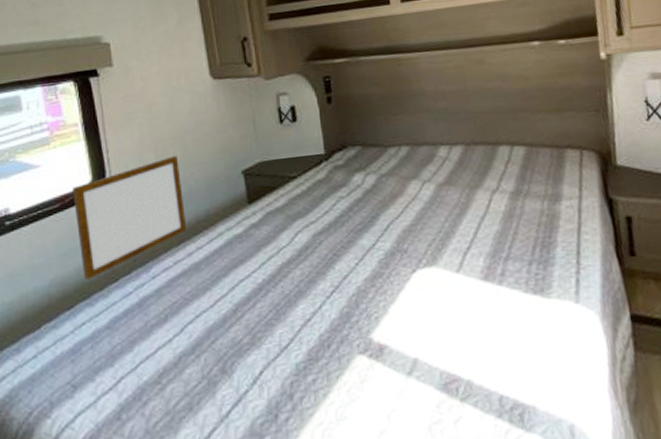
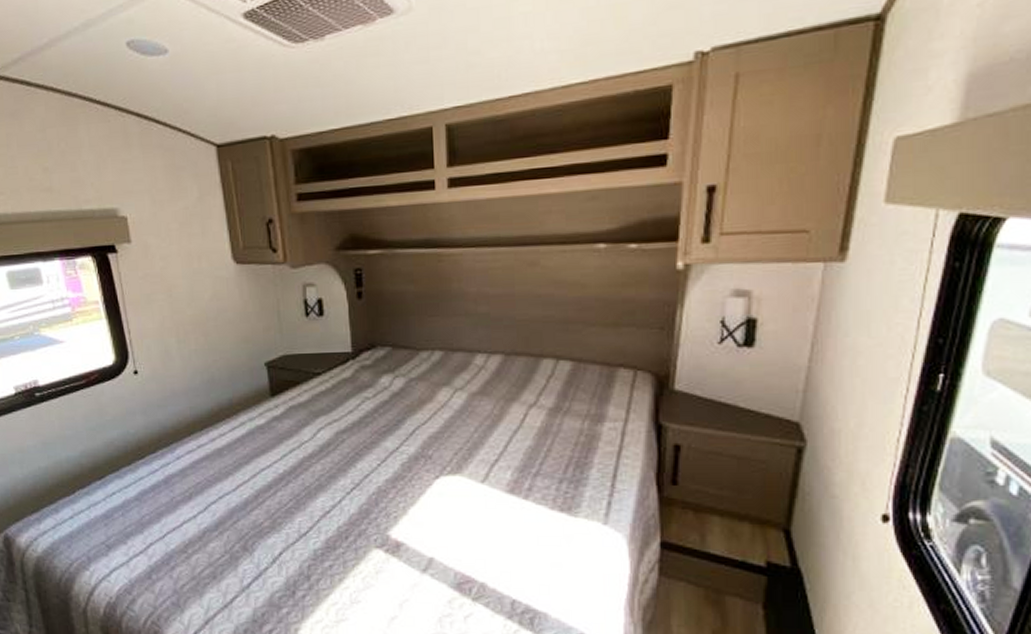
writing board: present [73,155,187,281] -> none [97,341,210,455]

